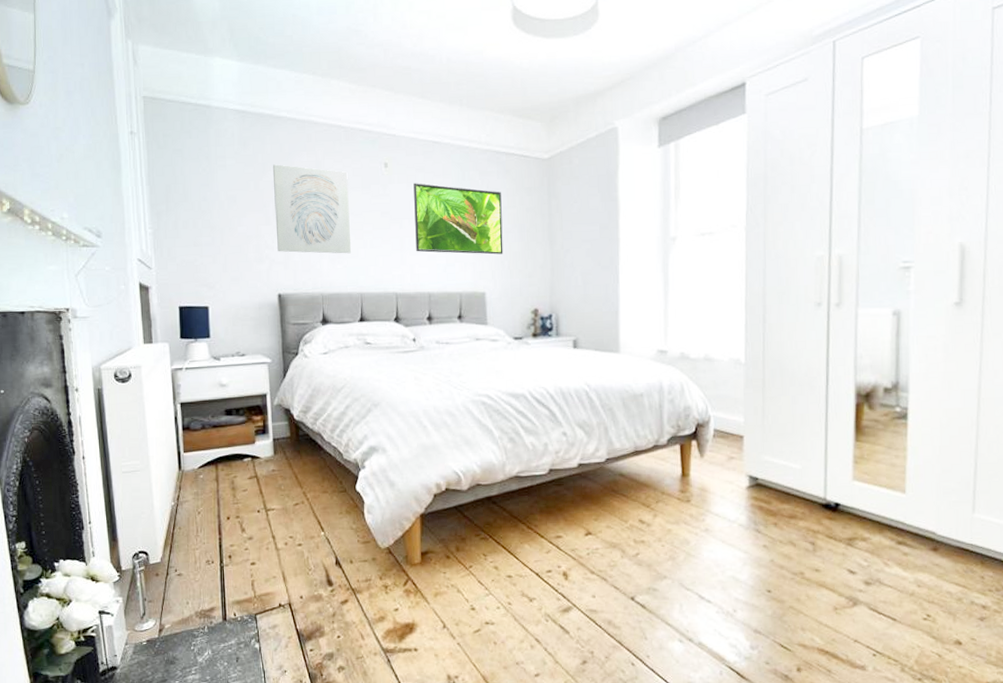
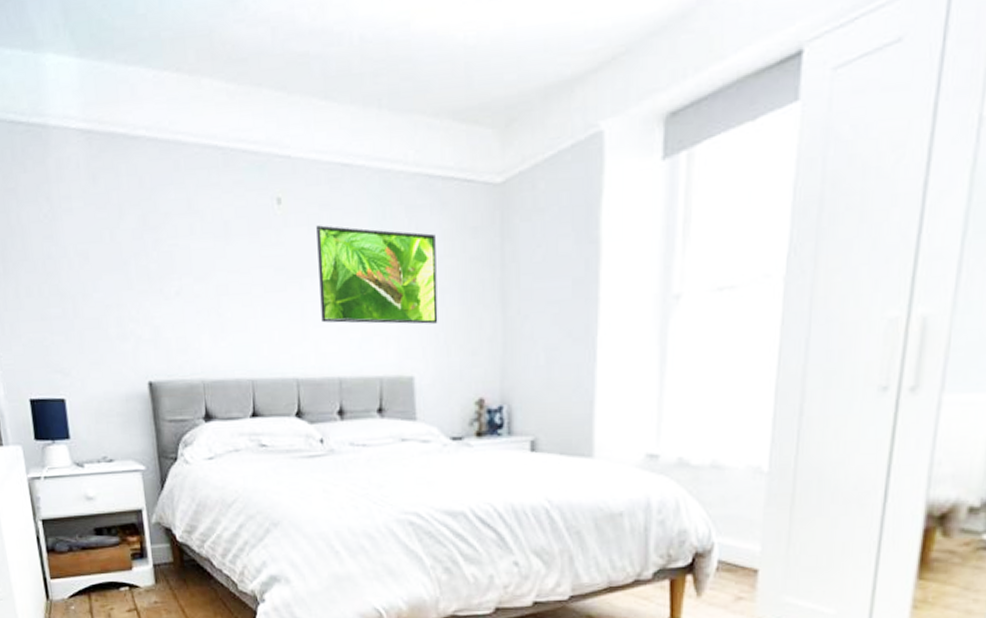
wall art: present [272,164,352,254] -> none [131,205,239,327]

